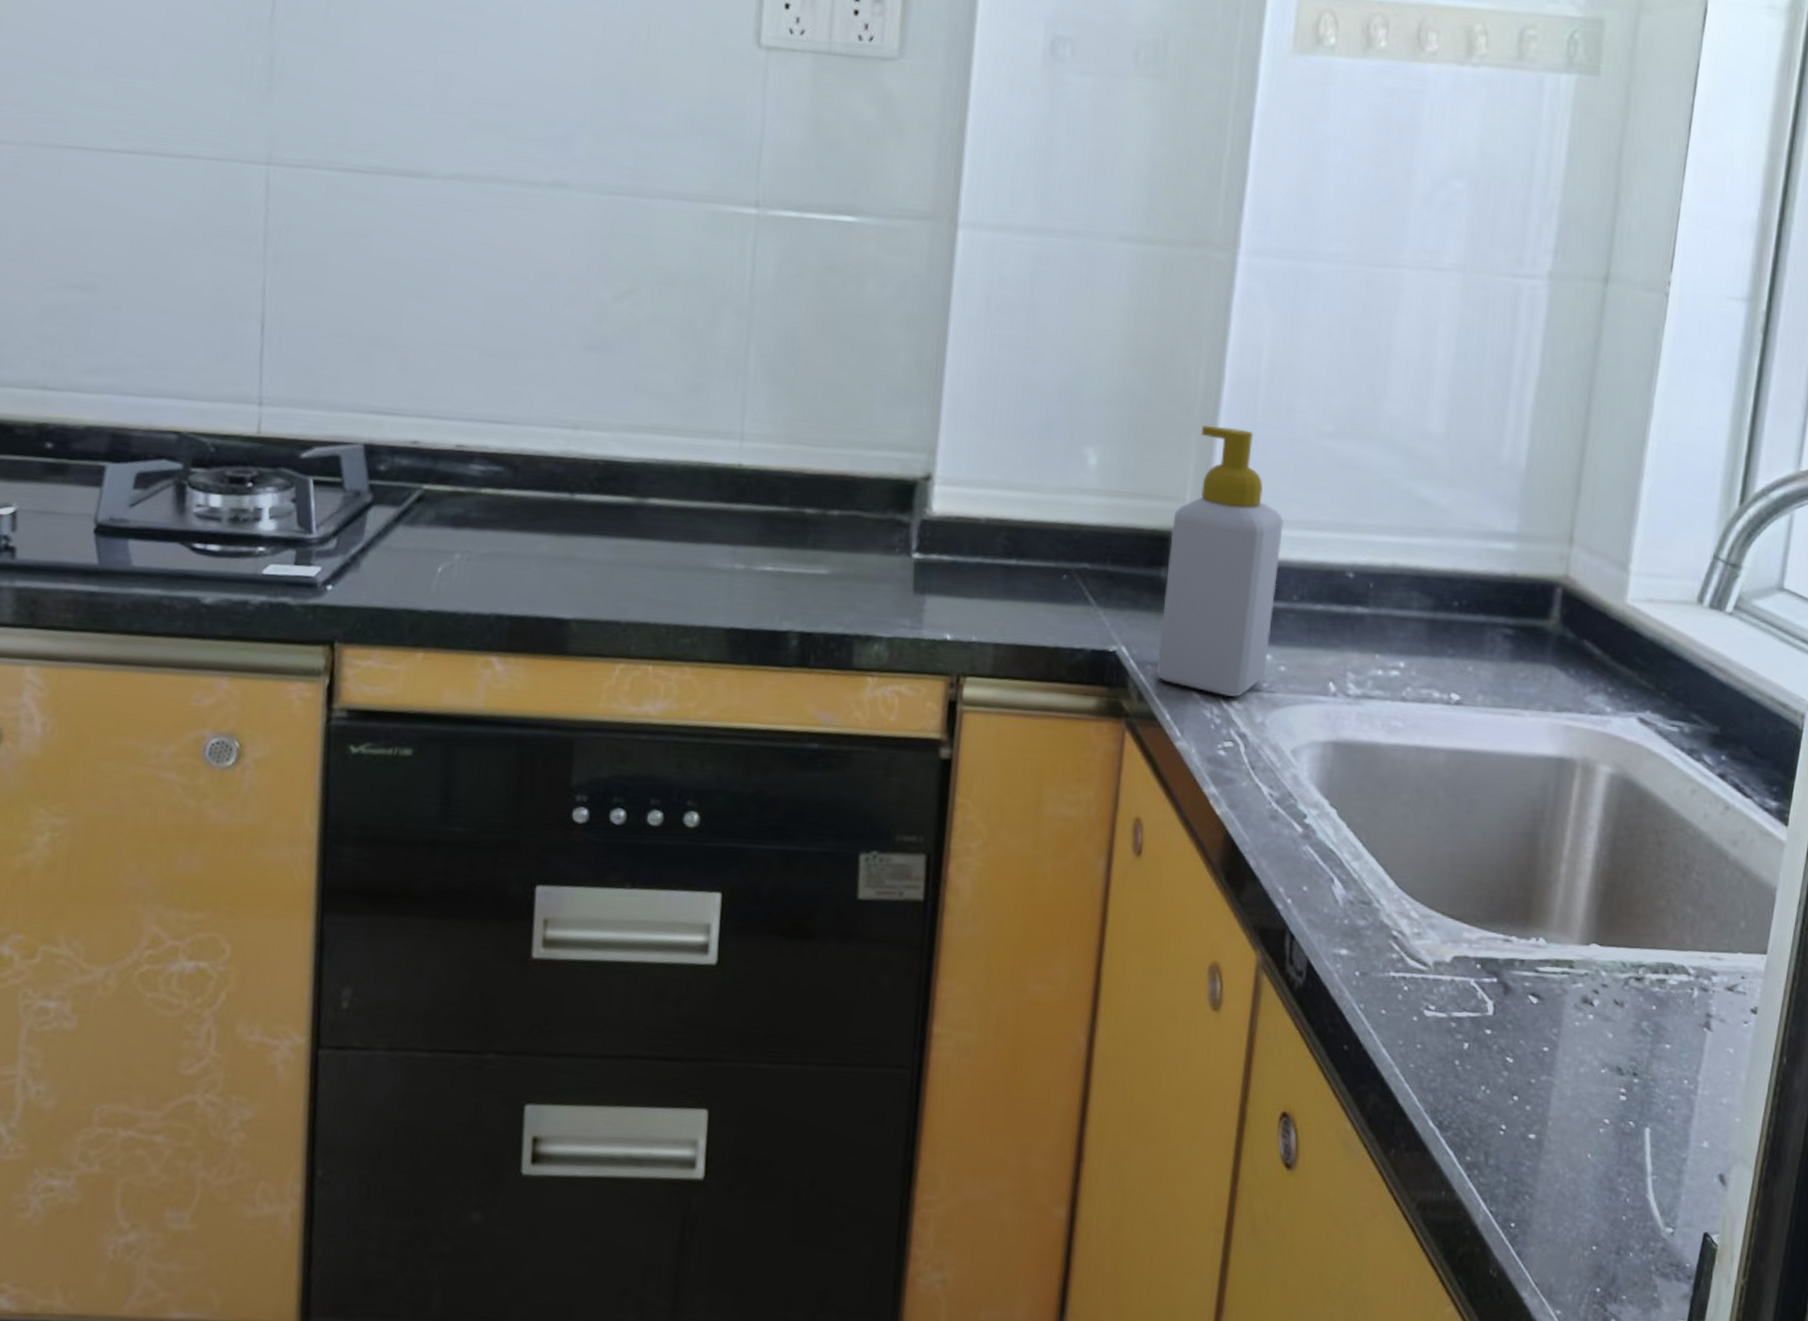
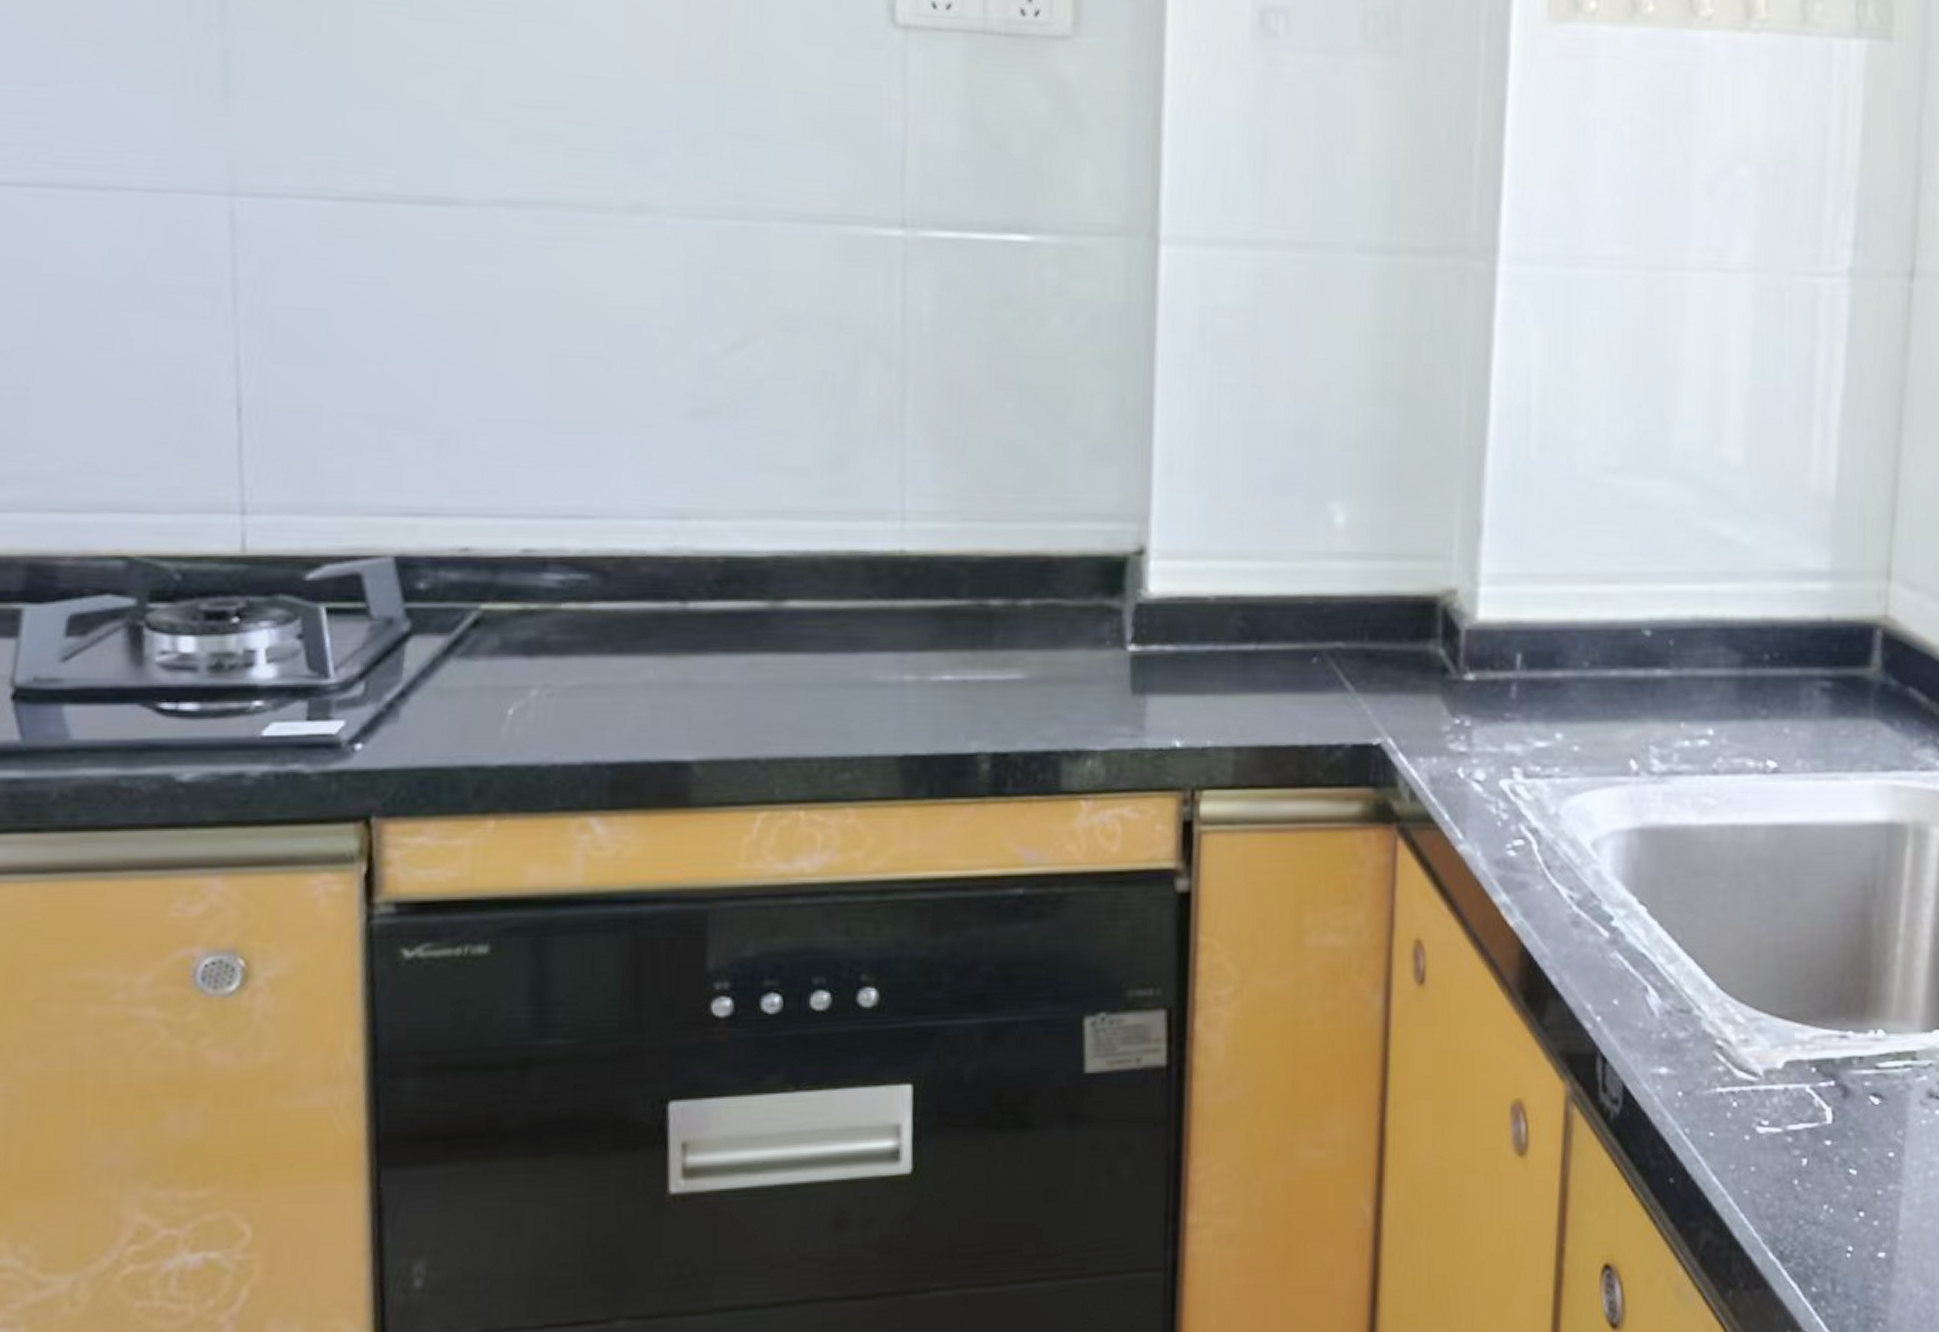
soap bottle: present [1156,424,1284,698] -> none [1429,467,1568,788]

